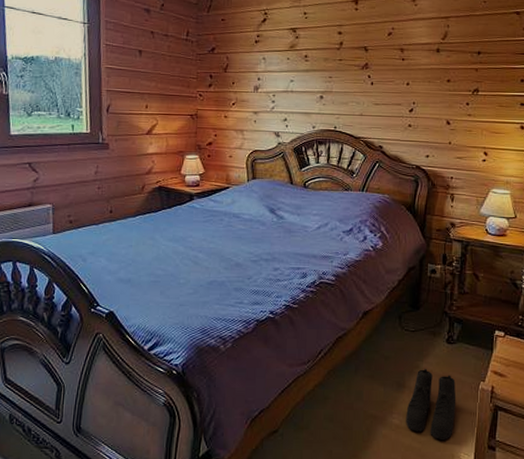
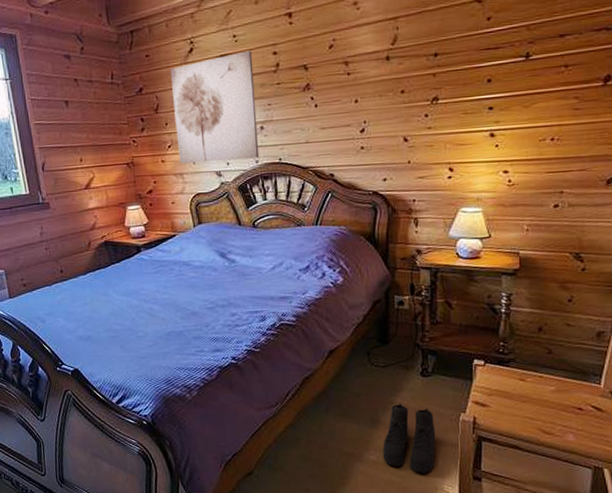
wall art: none [241,27,320,124] -> present [170,50,260,164]

